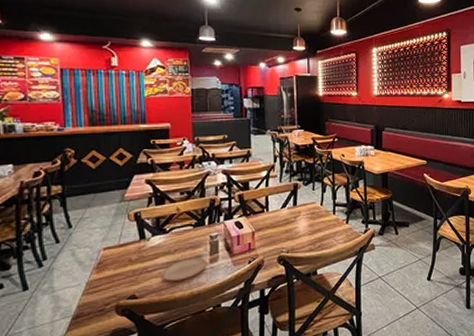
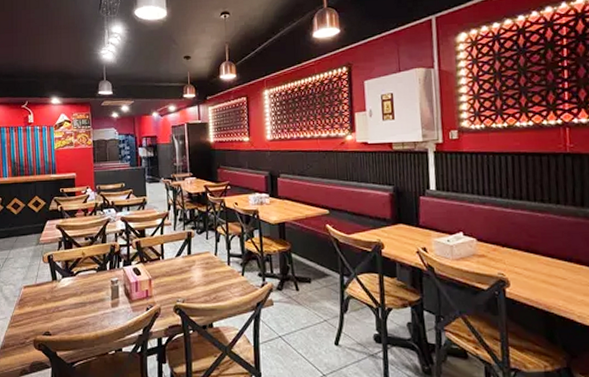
plate: present [161,258,207,281] -> none [70,301,109,322]

